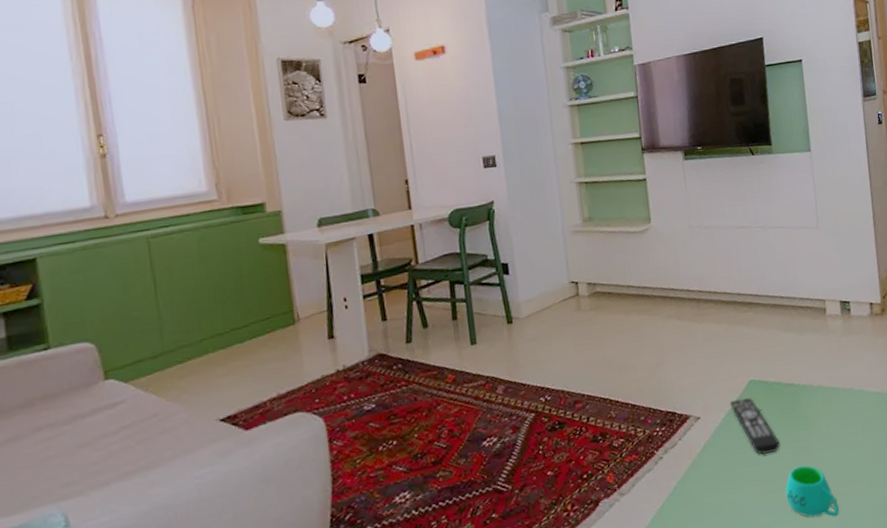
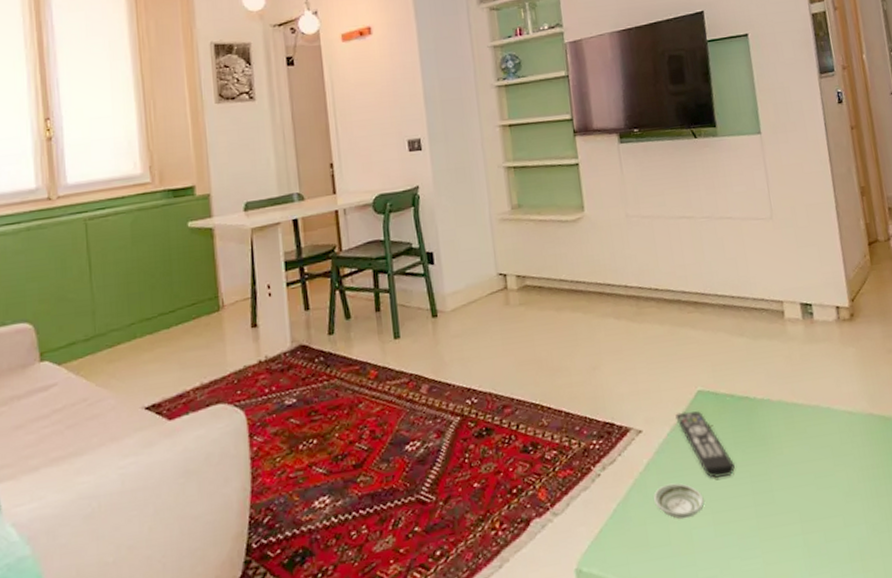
saucer: none [709,461,754,492] -> present [654,483,705,519]
mug: present [785,465,839,517] -> none [742,493,808,558]

